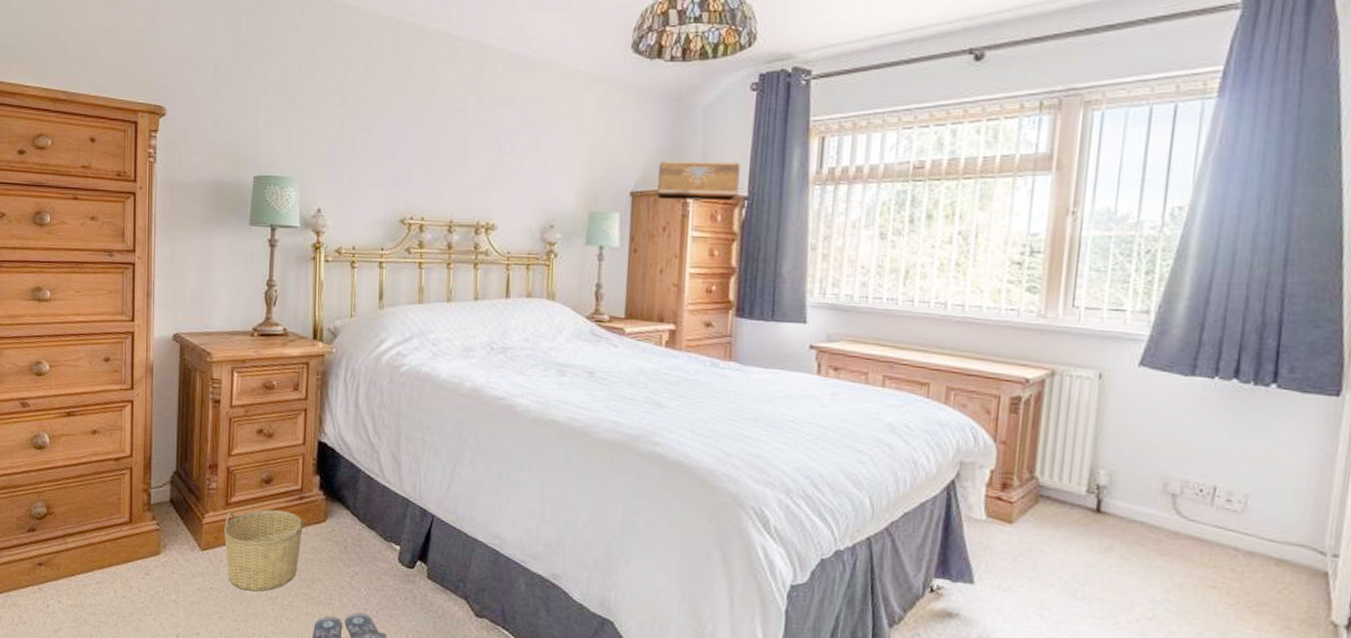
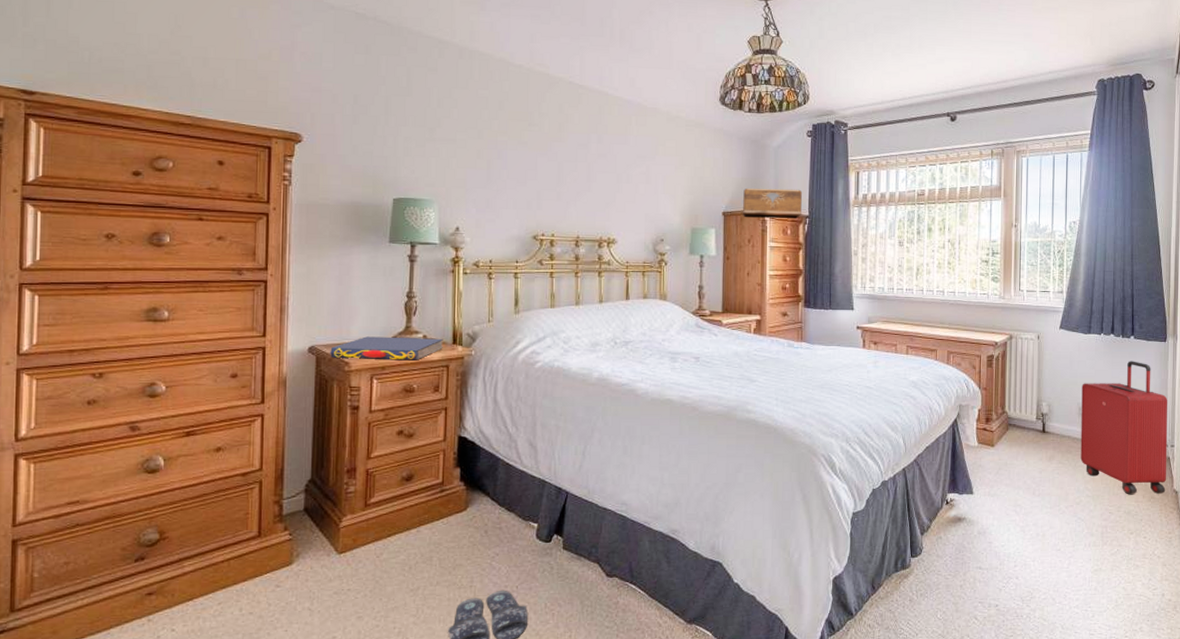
book: none [193,326,303,355] -> present [330,336,443,361]
basket: present [224,509,303,592] -> none [363,504,444,587]
suitcase: none [1159,420,1334,625] -> present [1080,361,1168,494]

